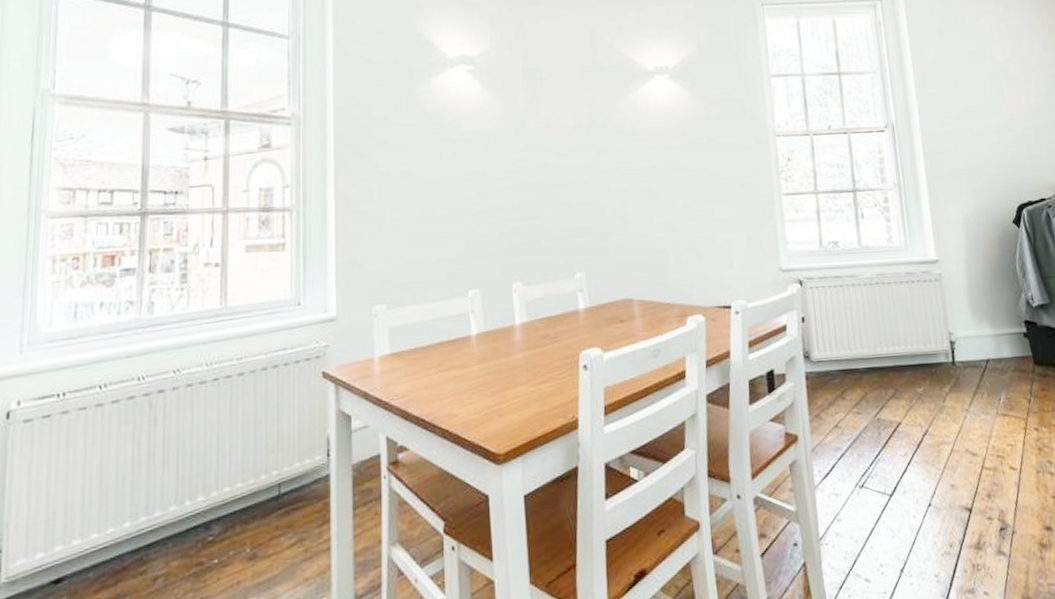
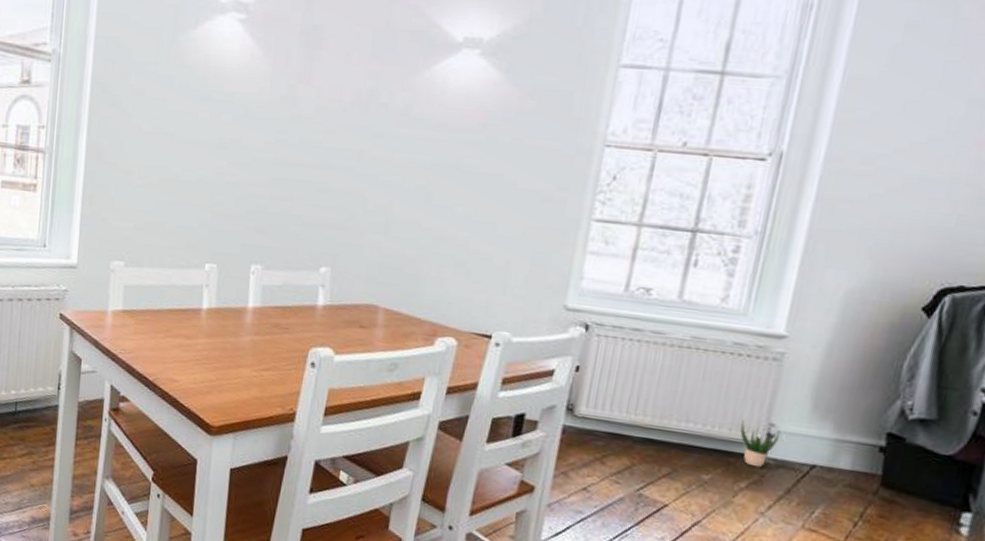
potted plant: none [930,334,959,372] -> present [740,419,781,468]

